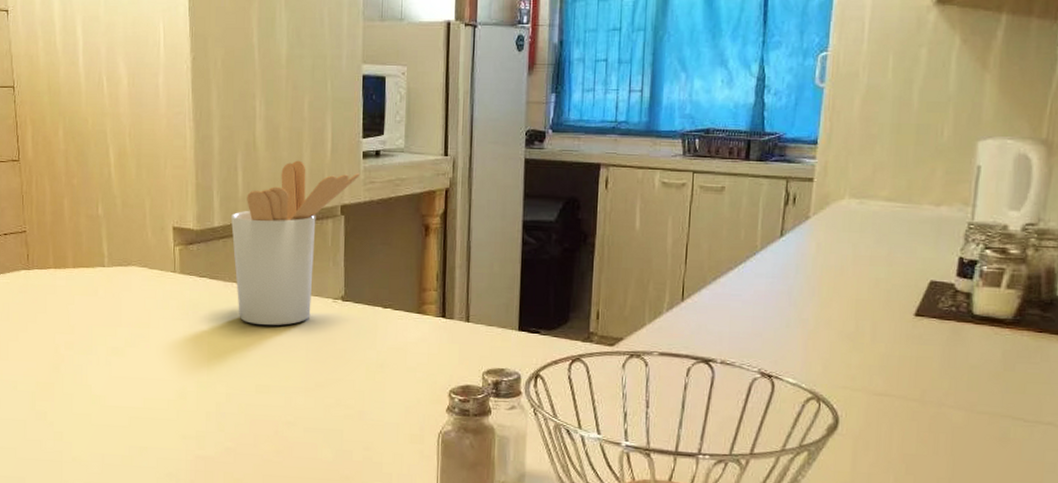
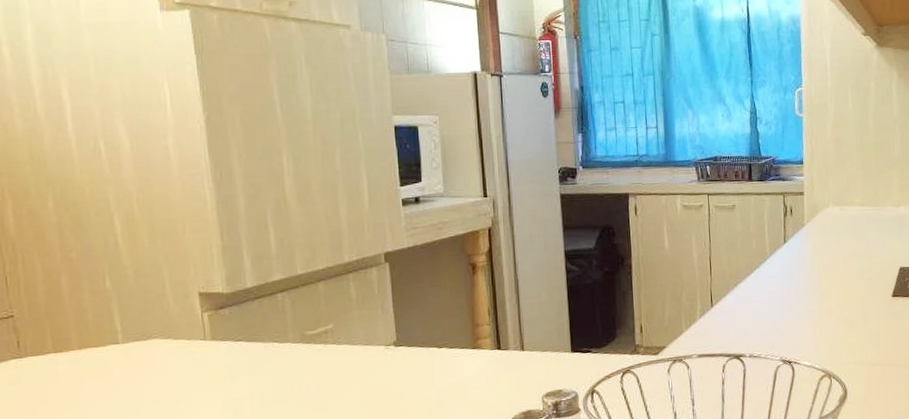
utensil holder: present [231,160,359,326] -> none [266,213,401,382]

